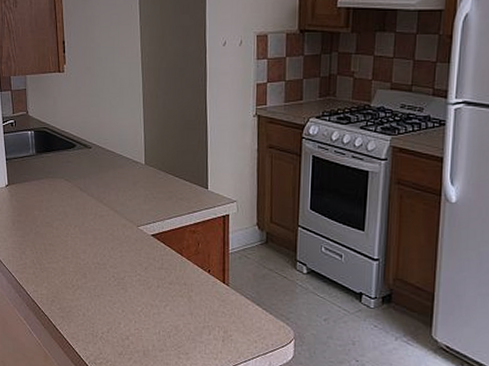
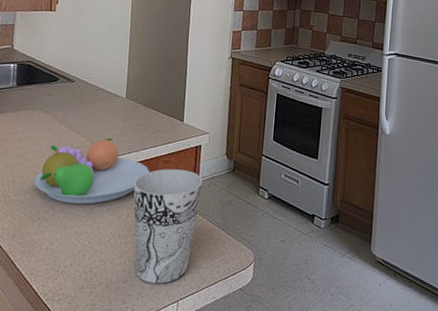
fruit bowl: none [65,206,176,274] -> present [34,138,149,204]
cup: none [161,239,233,355] -> present [133,169,203,284]

